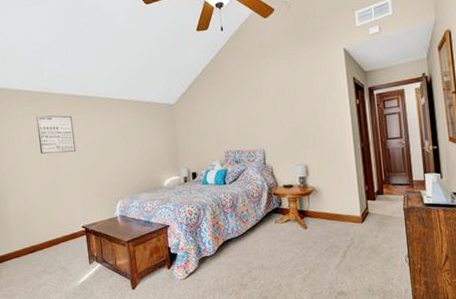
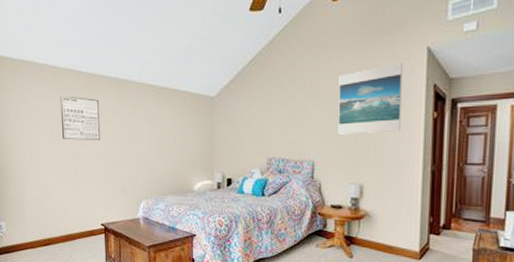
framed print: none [276,63,333,126] -> present [338,63,403,135]

